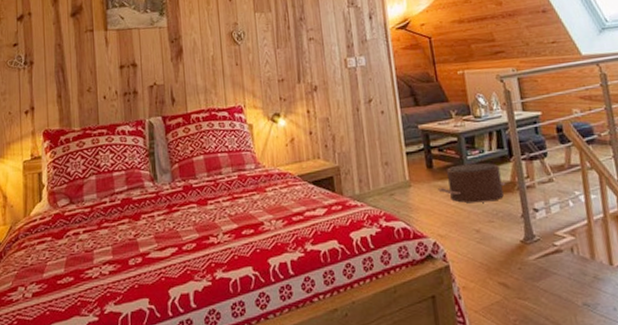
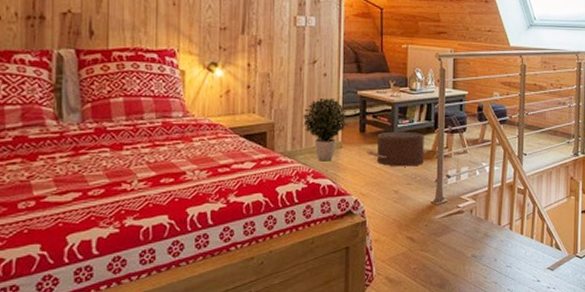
potted plant: none [366,135,414,203] -> present [303,97,349,162]

